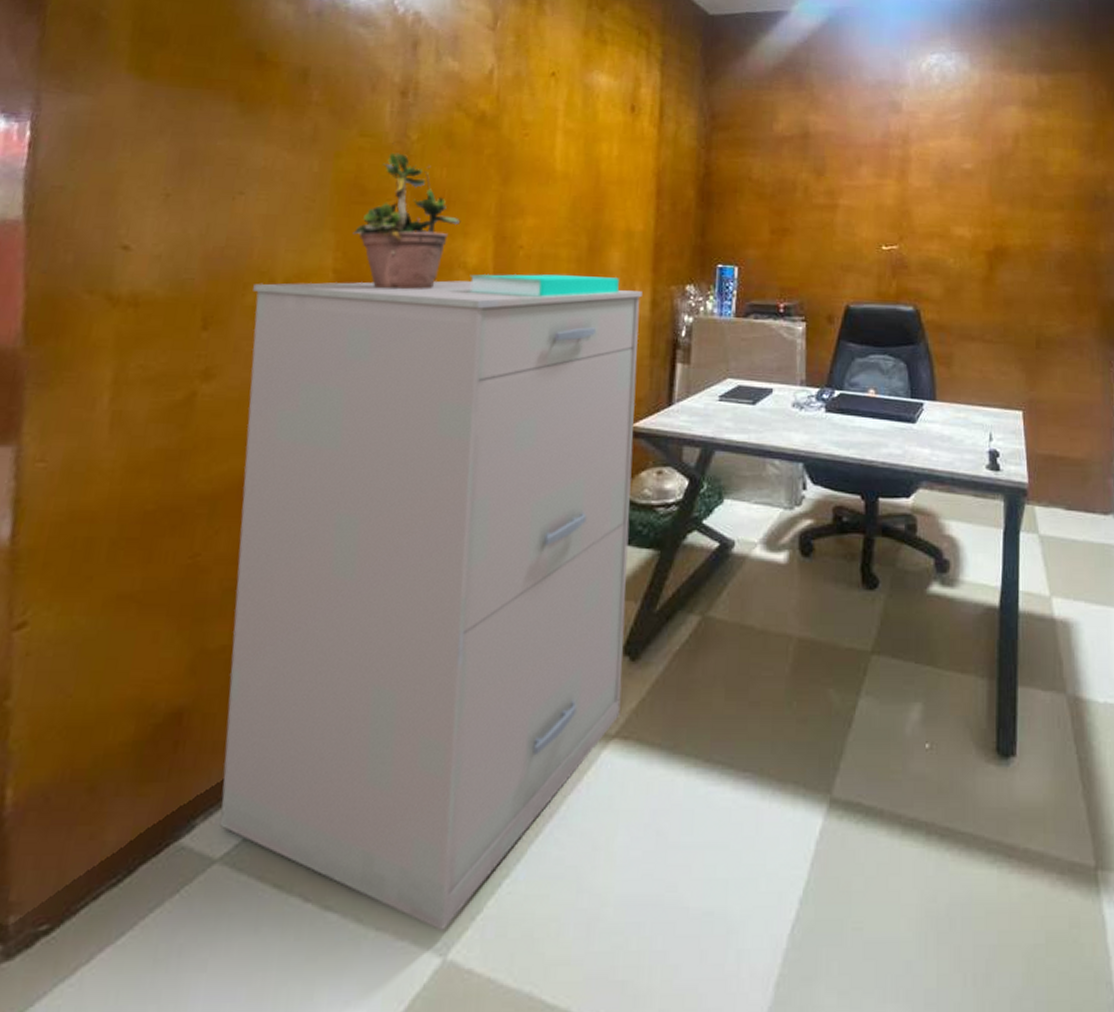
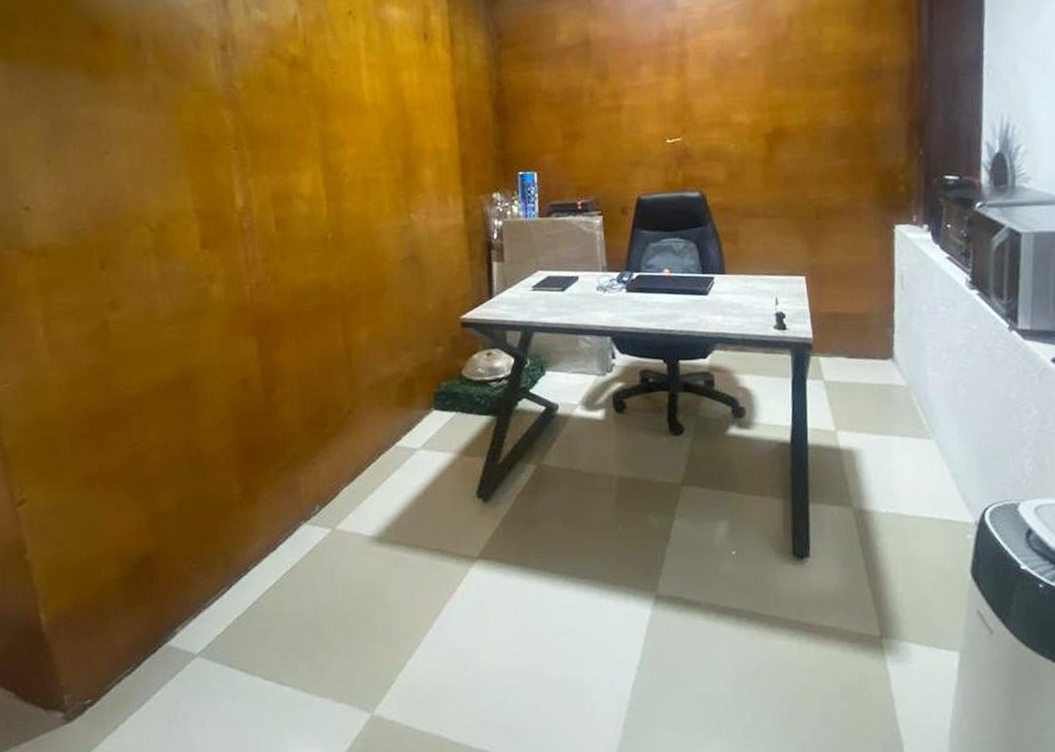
filing cabinet: present [220,280,642,932] -> none [133,203,480,697]
potted plant: present [352,143,461,290] -> none [204,94,292,223]
binder: present [466,273,619,297] -> none [306,193,434,218]

